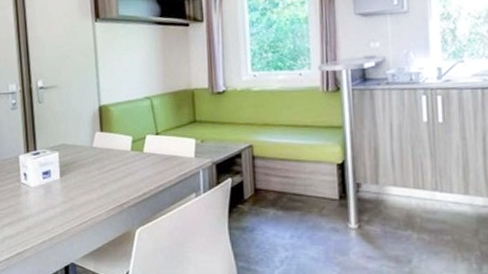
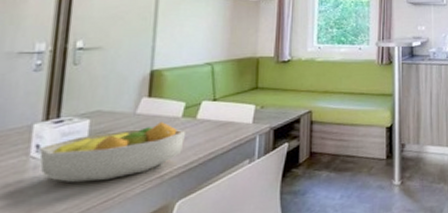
fruit bowl: none [26,155,137,207] -> present [38,122,187,183]

